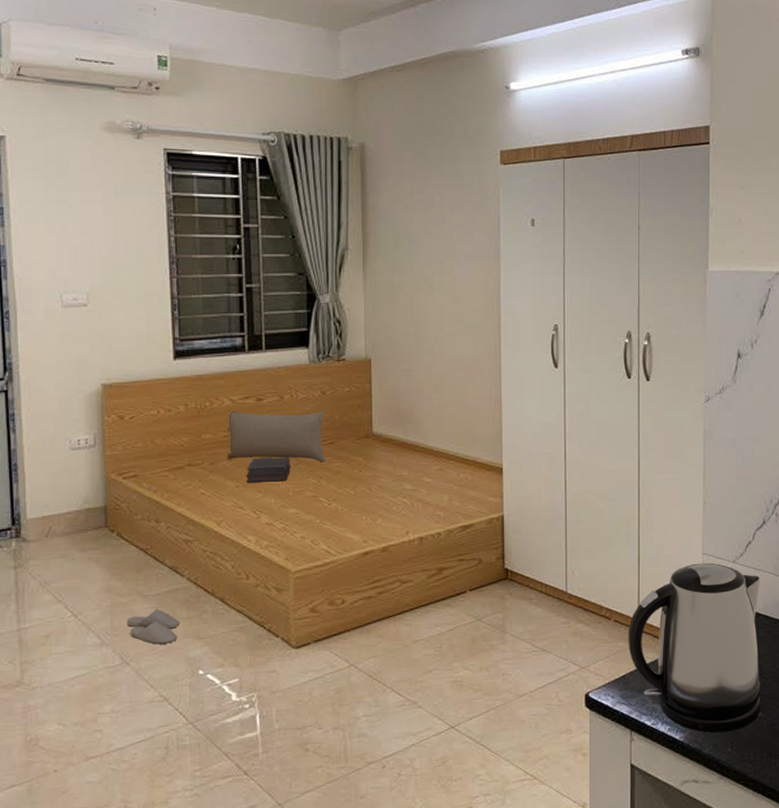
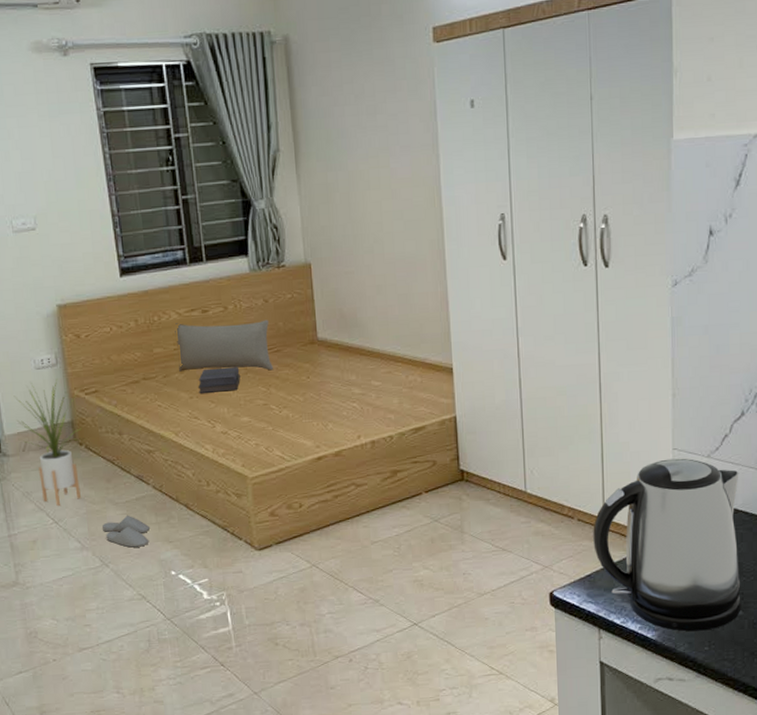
house plant: none [42,461,117,597] -> present [13,379,82,506]

